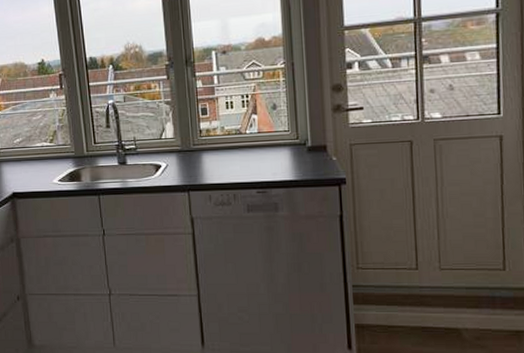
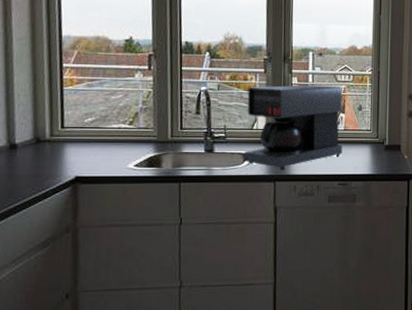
coffee maker: none [152,85,258,180] -> present [243,85,343,170]

